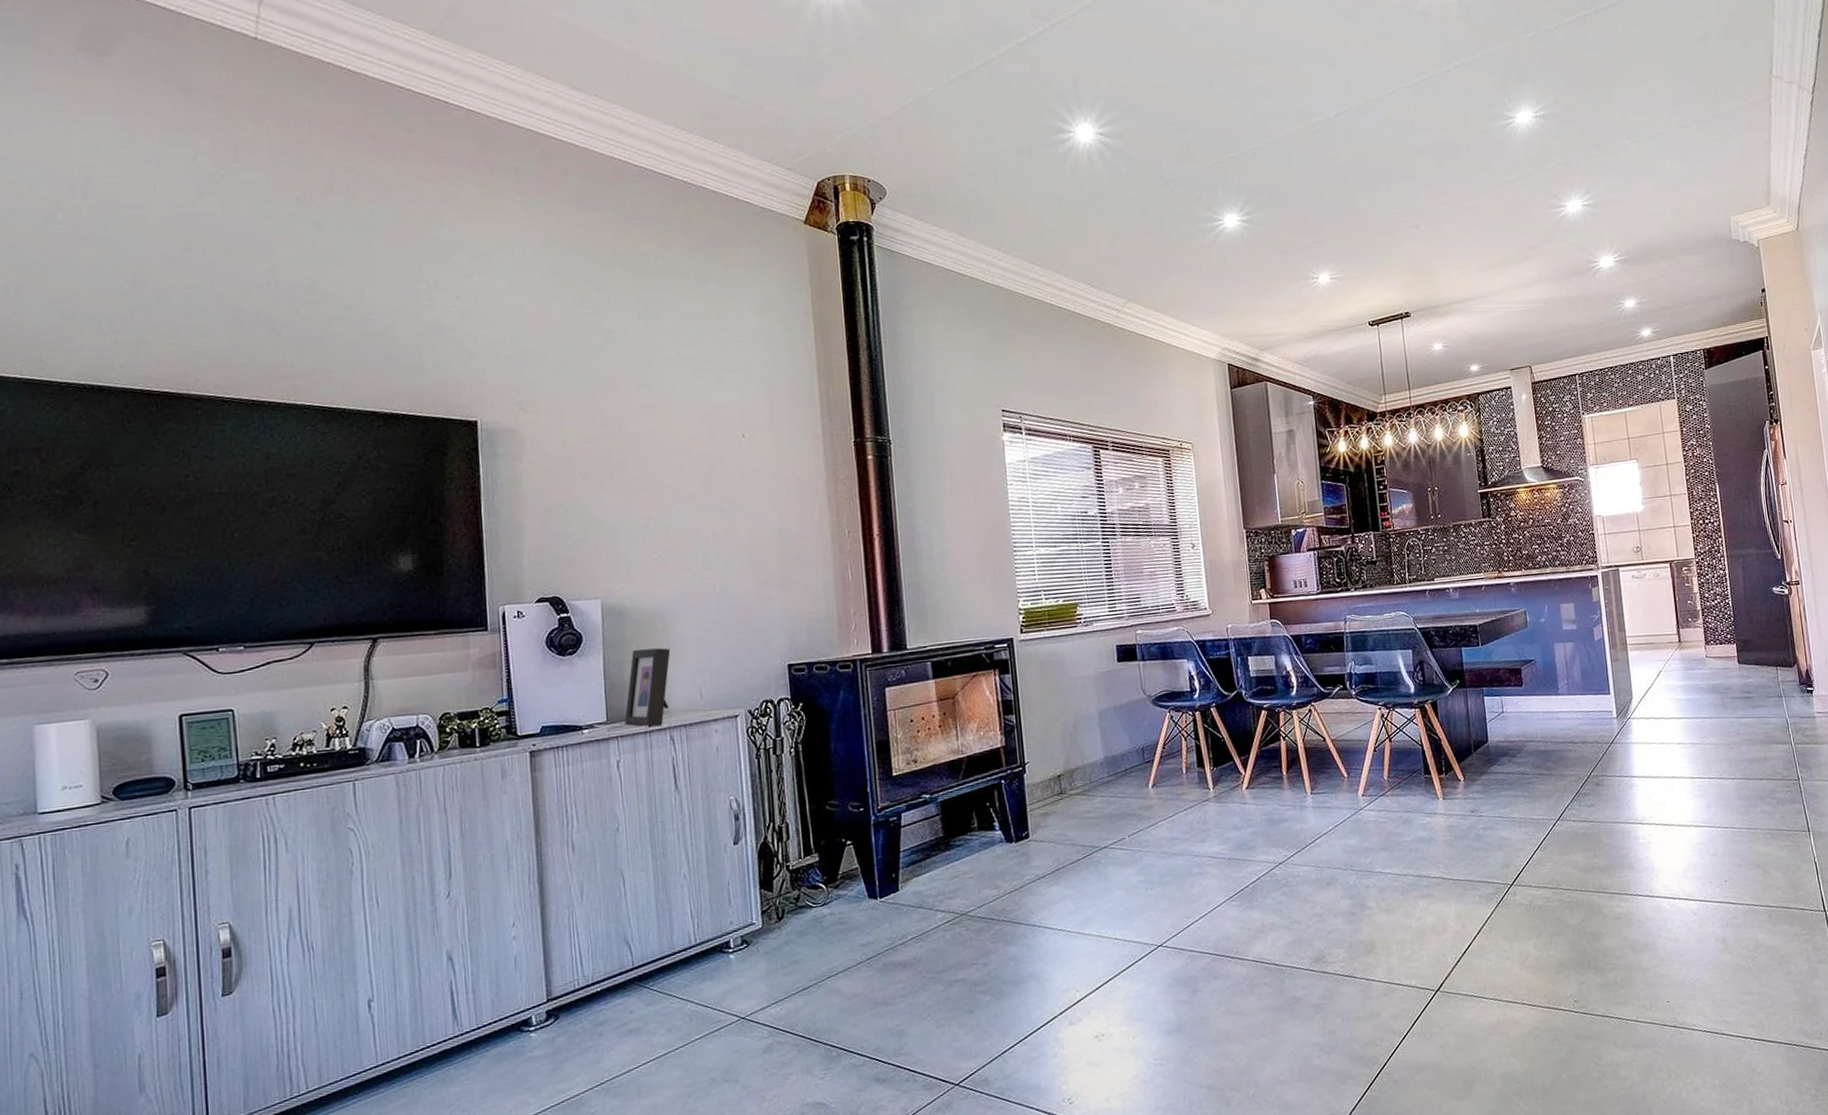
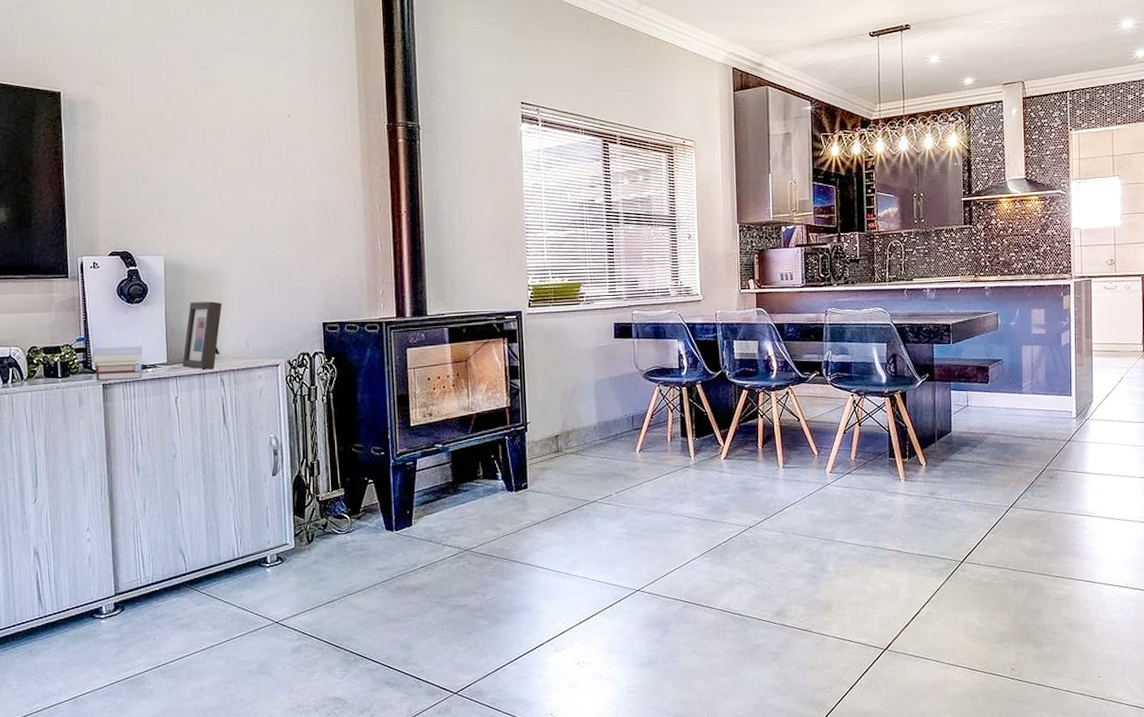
books: none [516,704,578,749] -> present [91,346,143,382]

